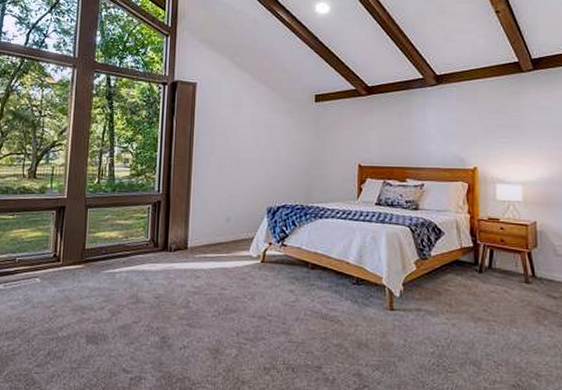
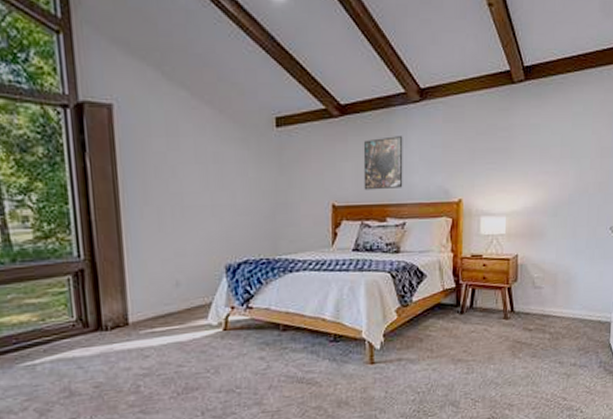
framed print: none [386,112,422,155] -> present [363,136,403,190]

